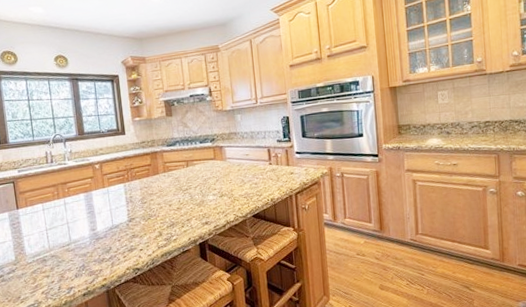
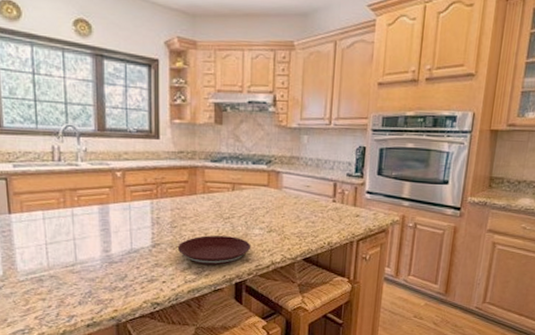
plate: none [148,204,208,231] -> present [177,235,251,265]

